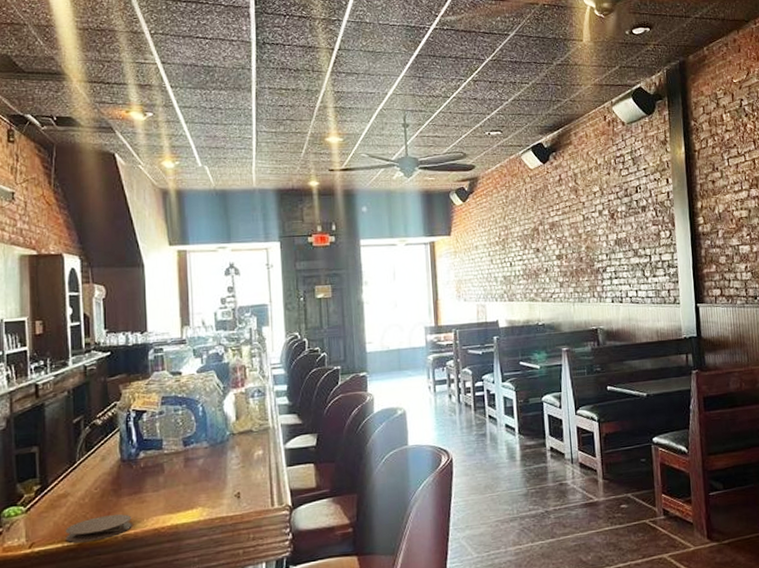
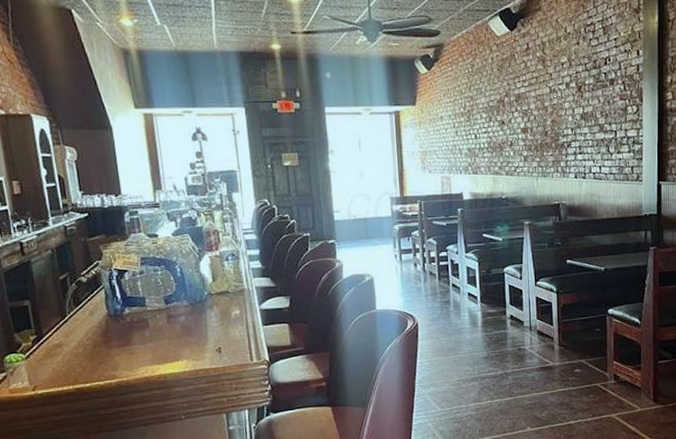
coaster: present [65,514,132,543] -> none [63,363,124,387]

